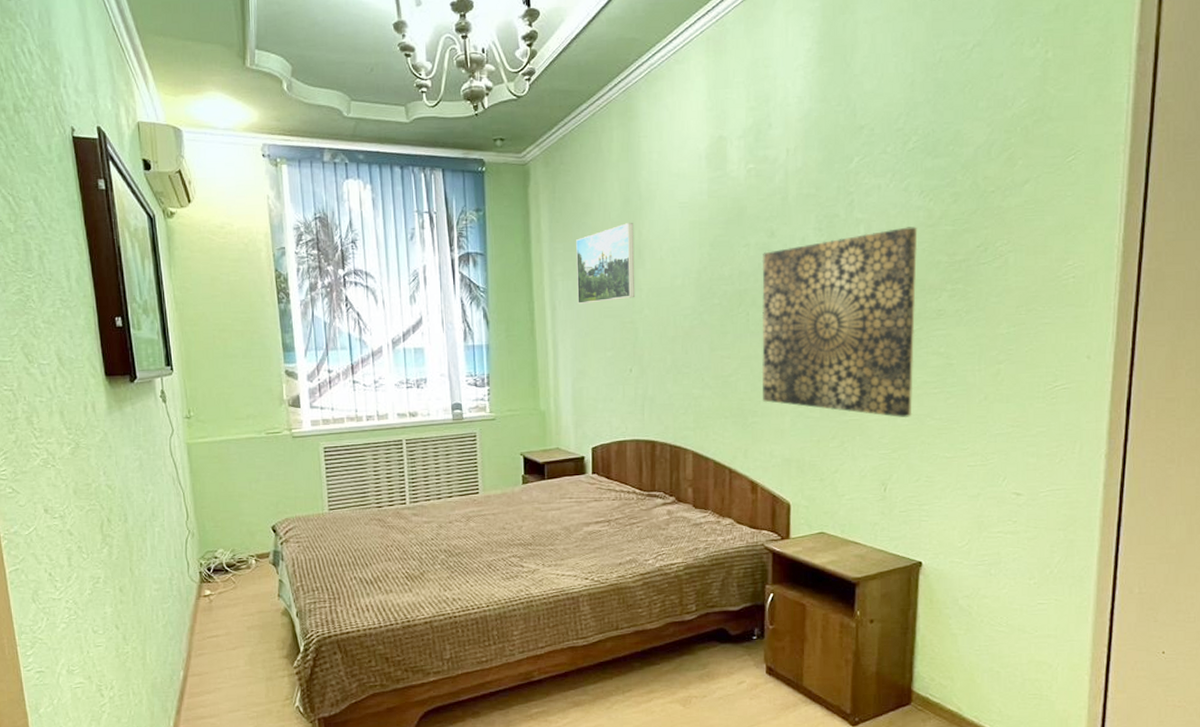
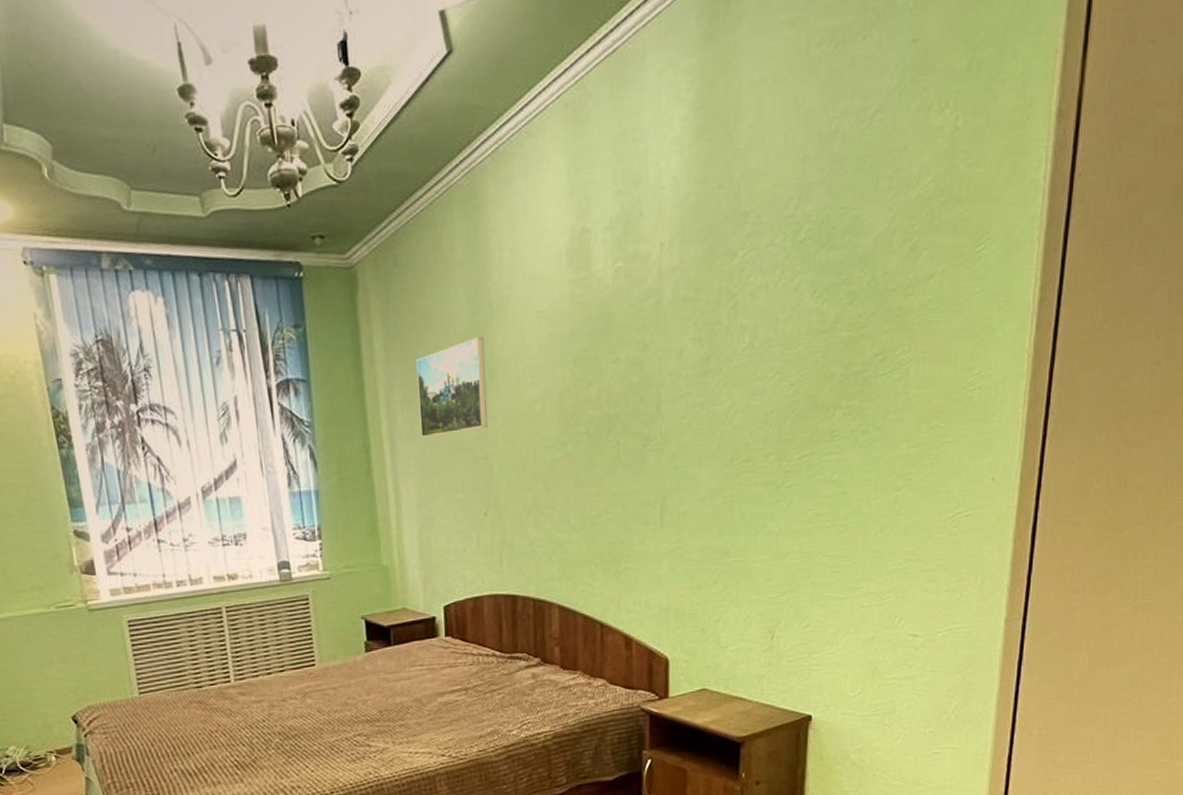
wall art: present [761,227,918,418] -> none [633,333,810,557]

